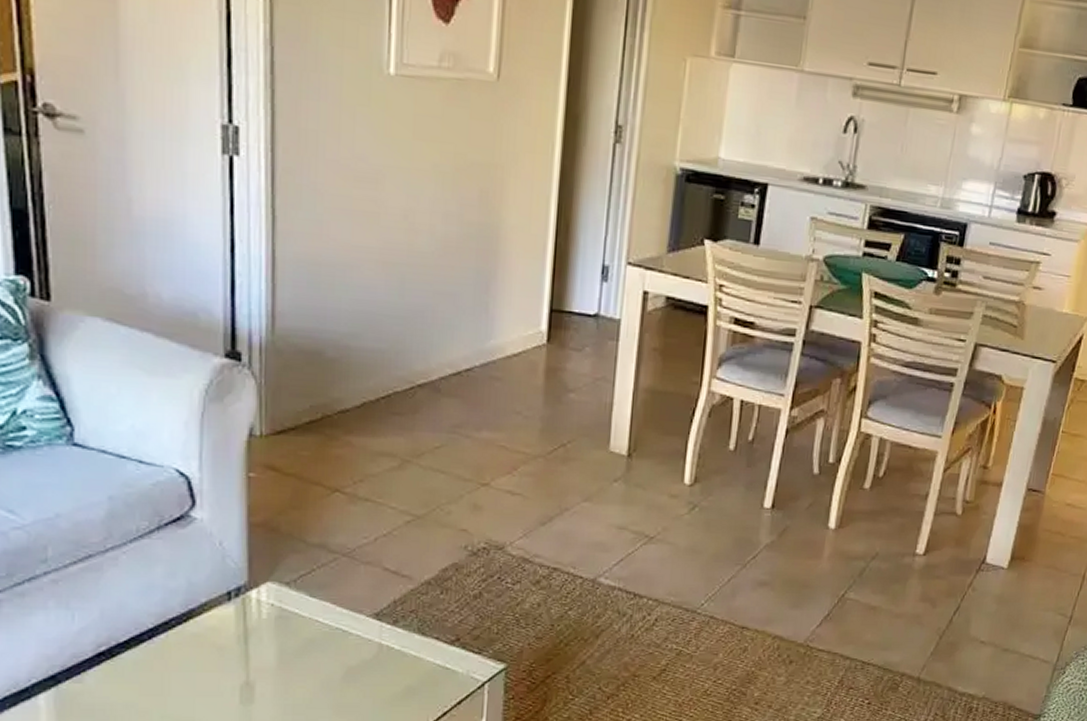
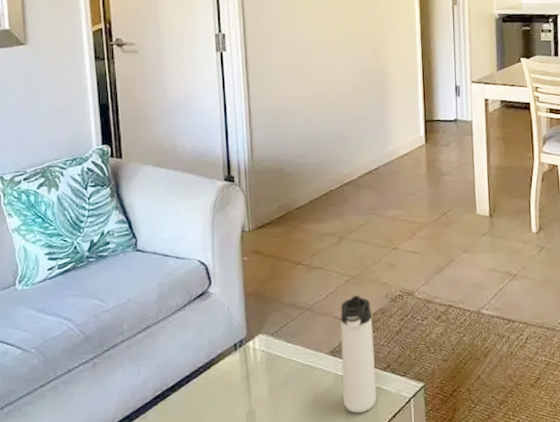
thermos bottle: none [387,543,441,696] -> present [340,296,377,413]

